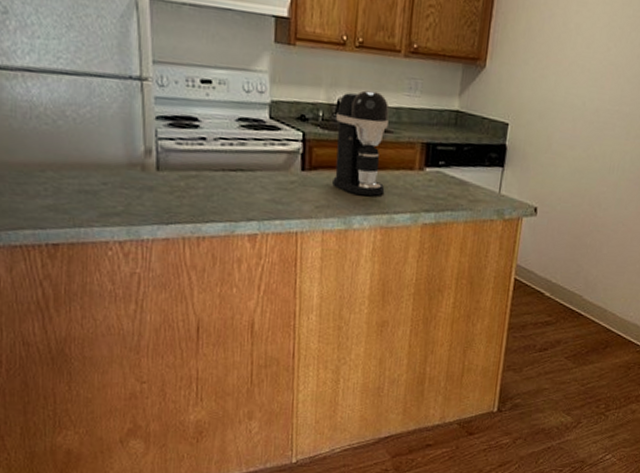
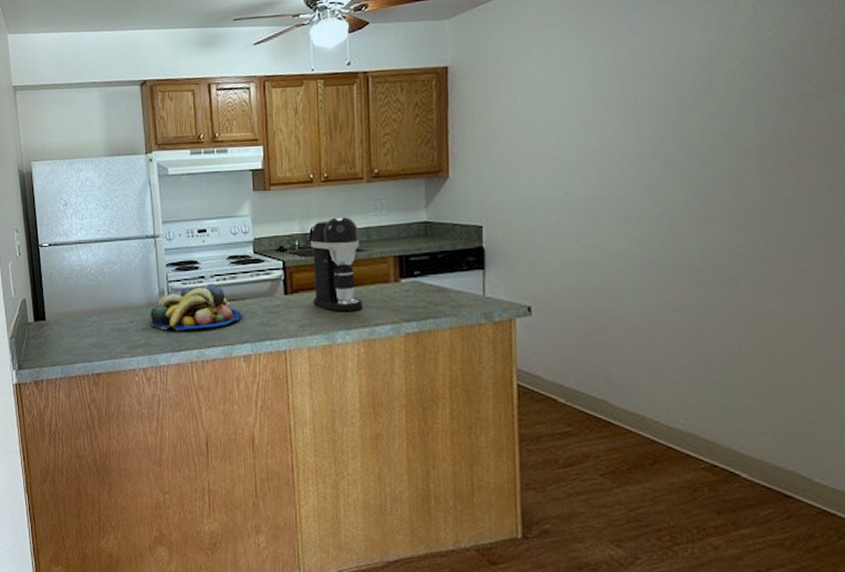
fruit bowl: none [131,148,250,201] -> present [150,284,242,331]

